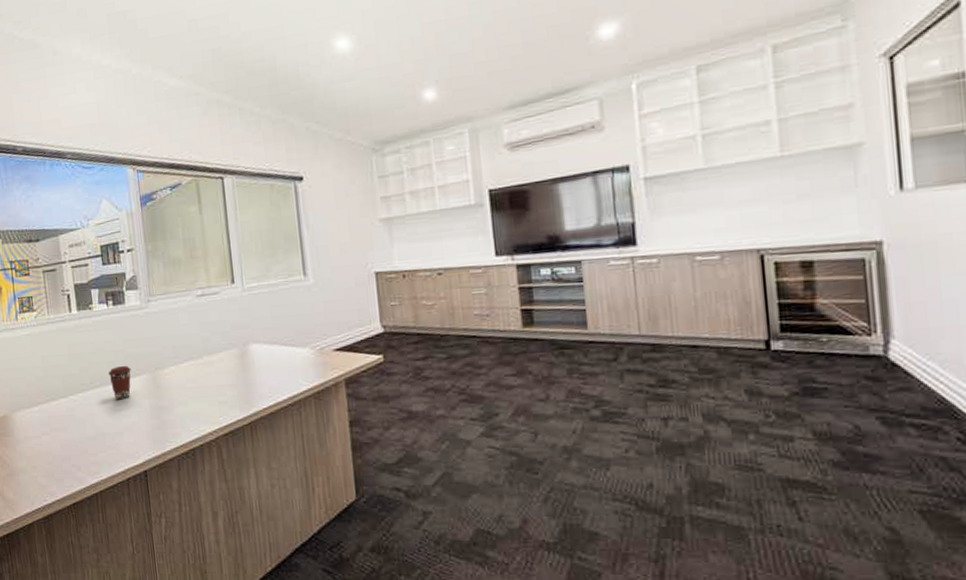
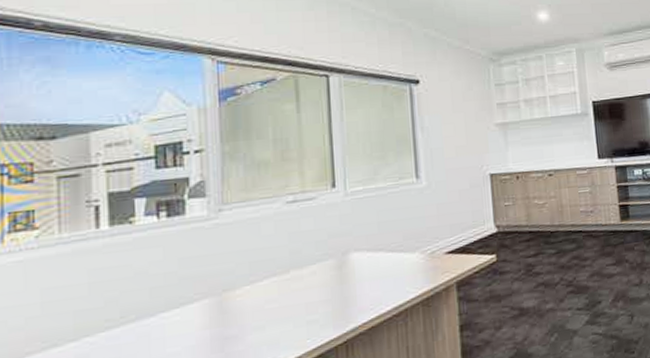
coffee cup: present [108,365,131,400] -> none [151,290,186,335]

